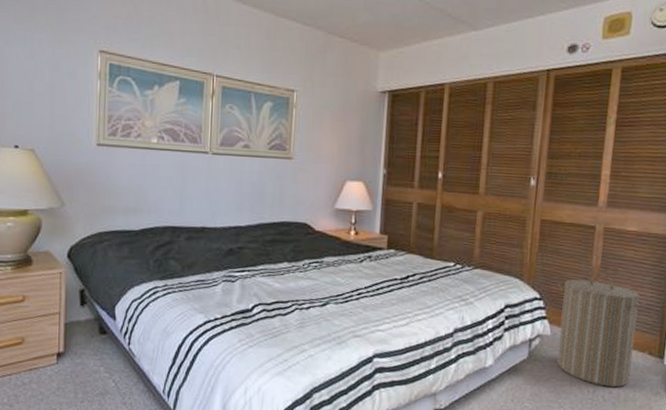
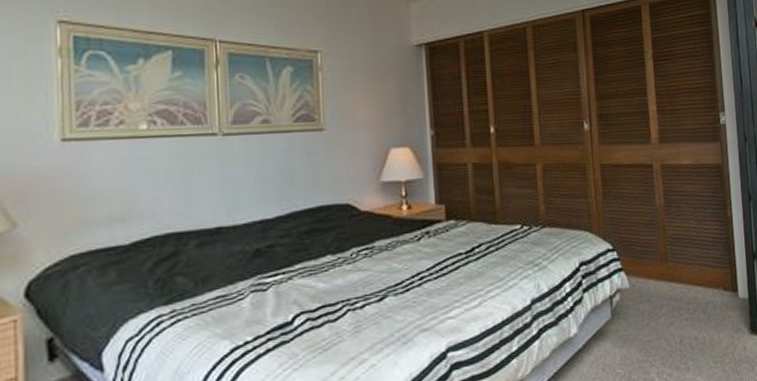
laundry hamper: present [556,273,647,388] -> none [628,212,712,334]

